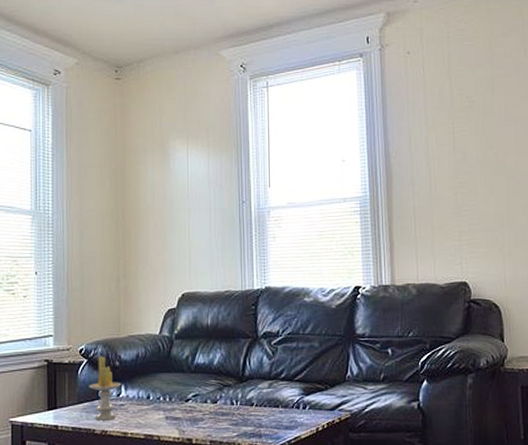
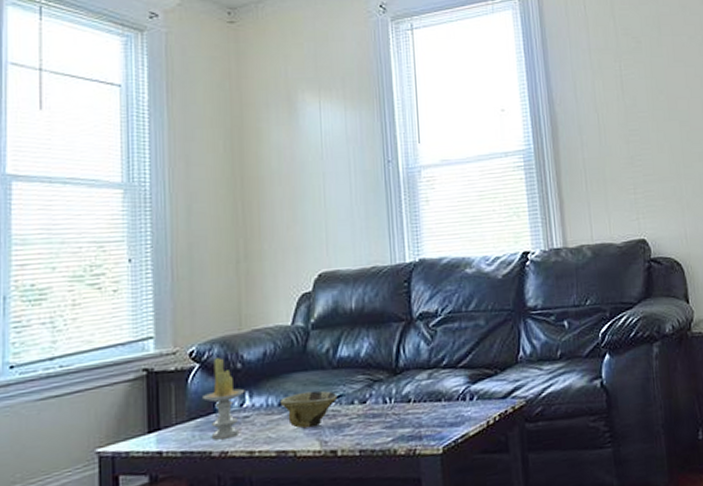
bowl: none [148,389,194,419] -> present [279,391,338,429]

